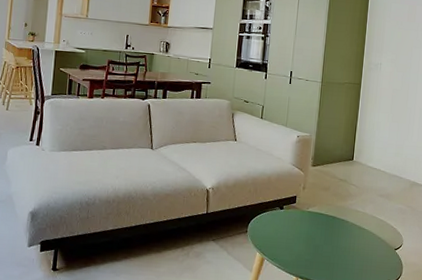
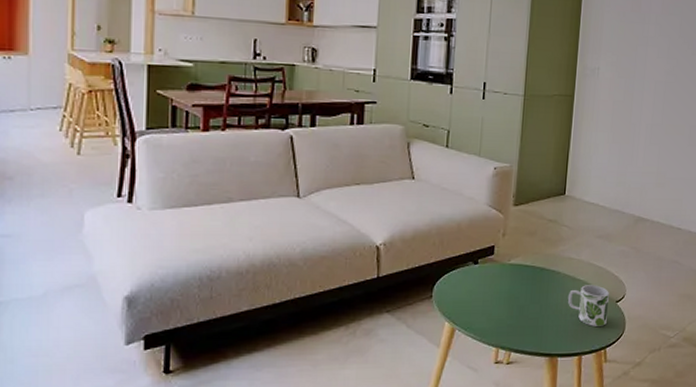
mug: none [354,233,390,268] -> present [567,285,610,326]

